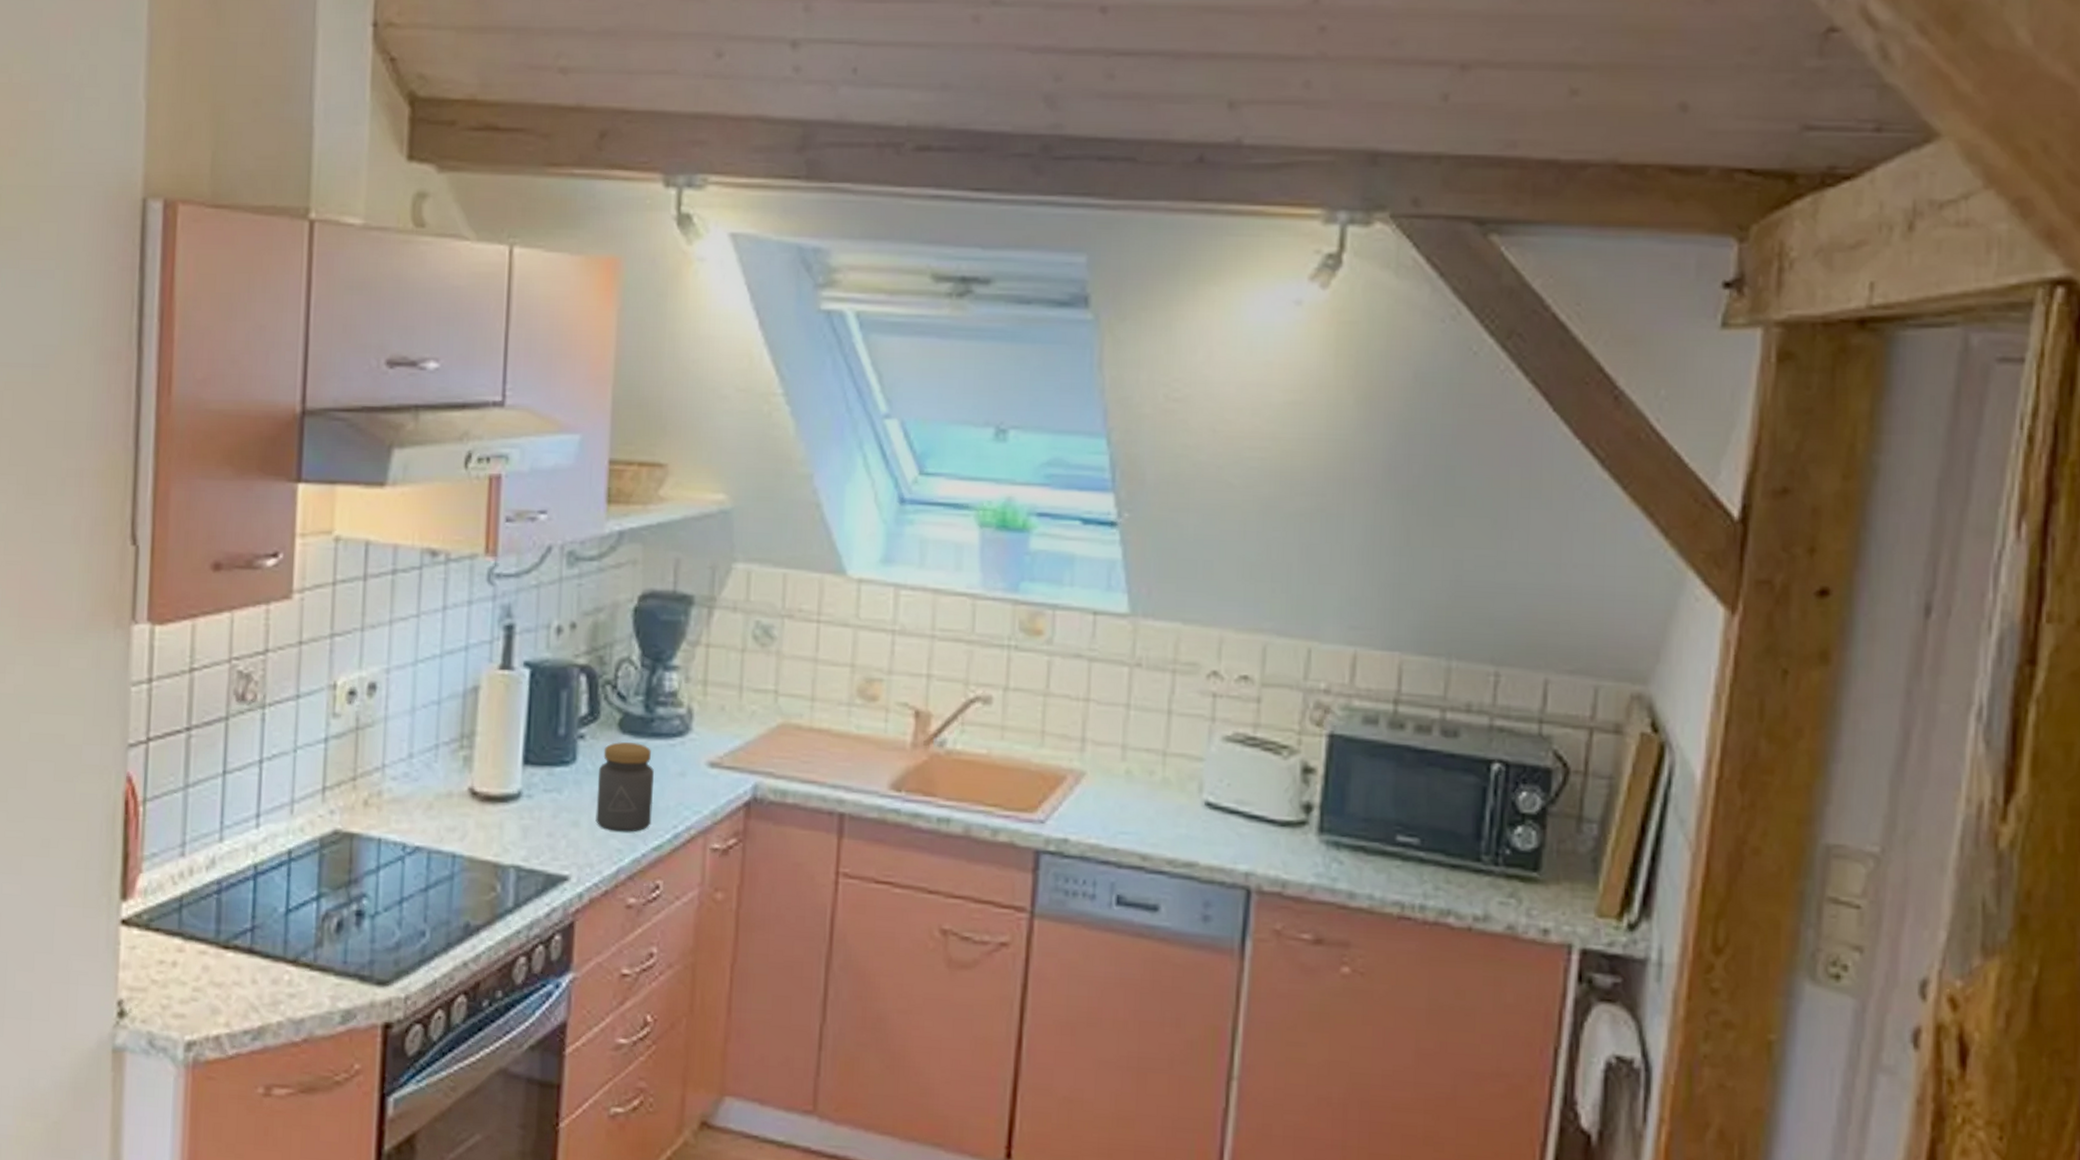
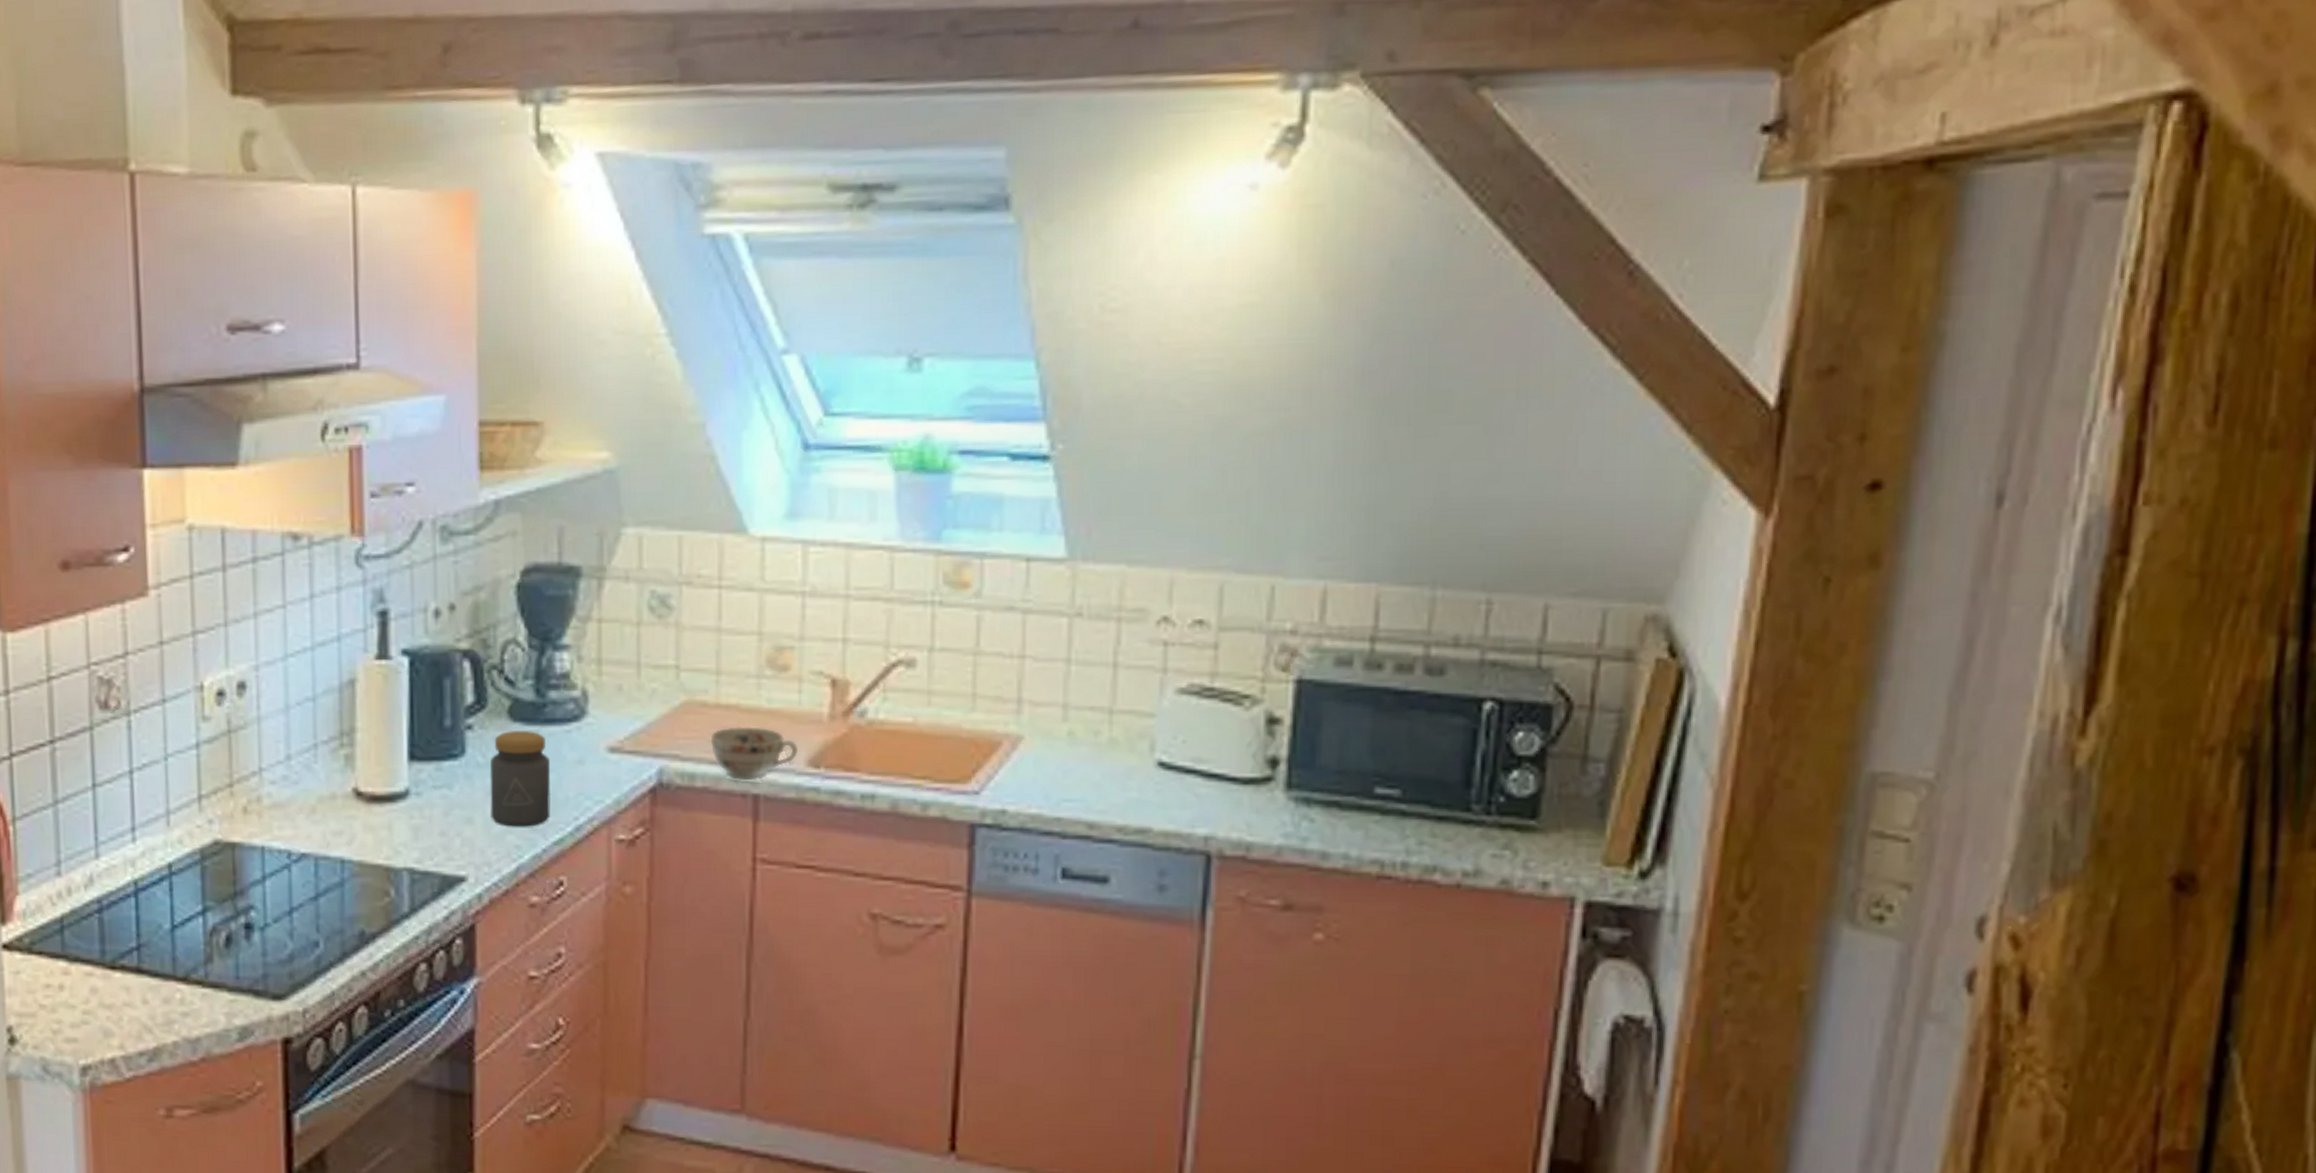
teacup: none [803,749,882,801] -> present [711,727,798,781]

